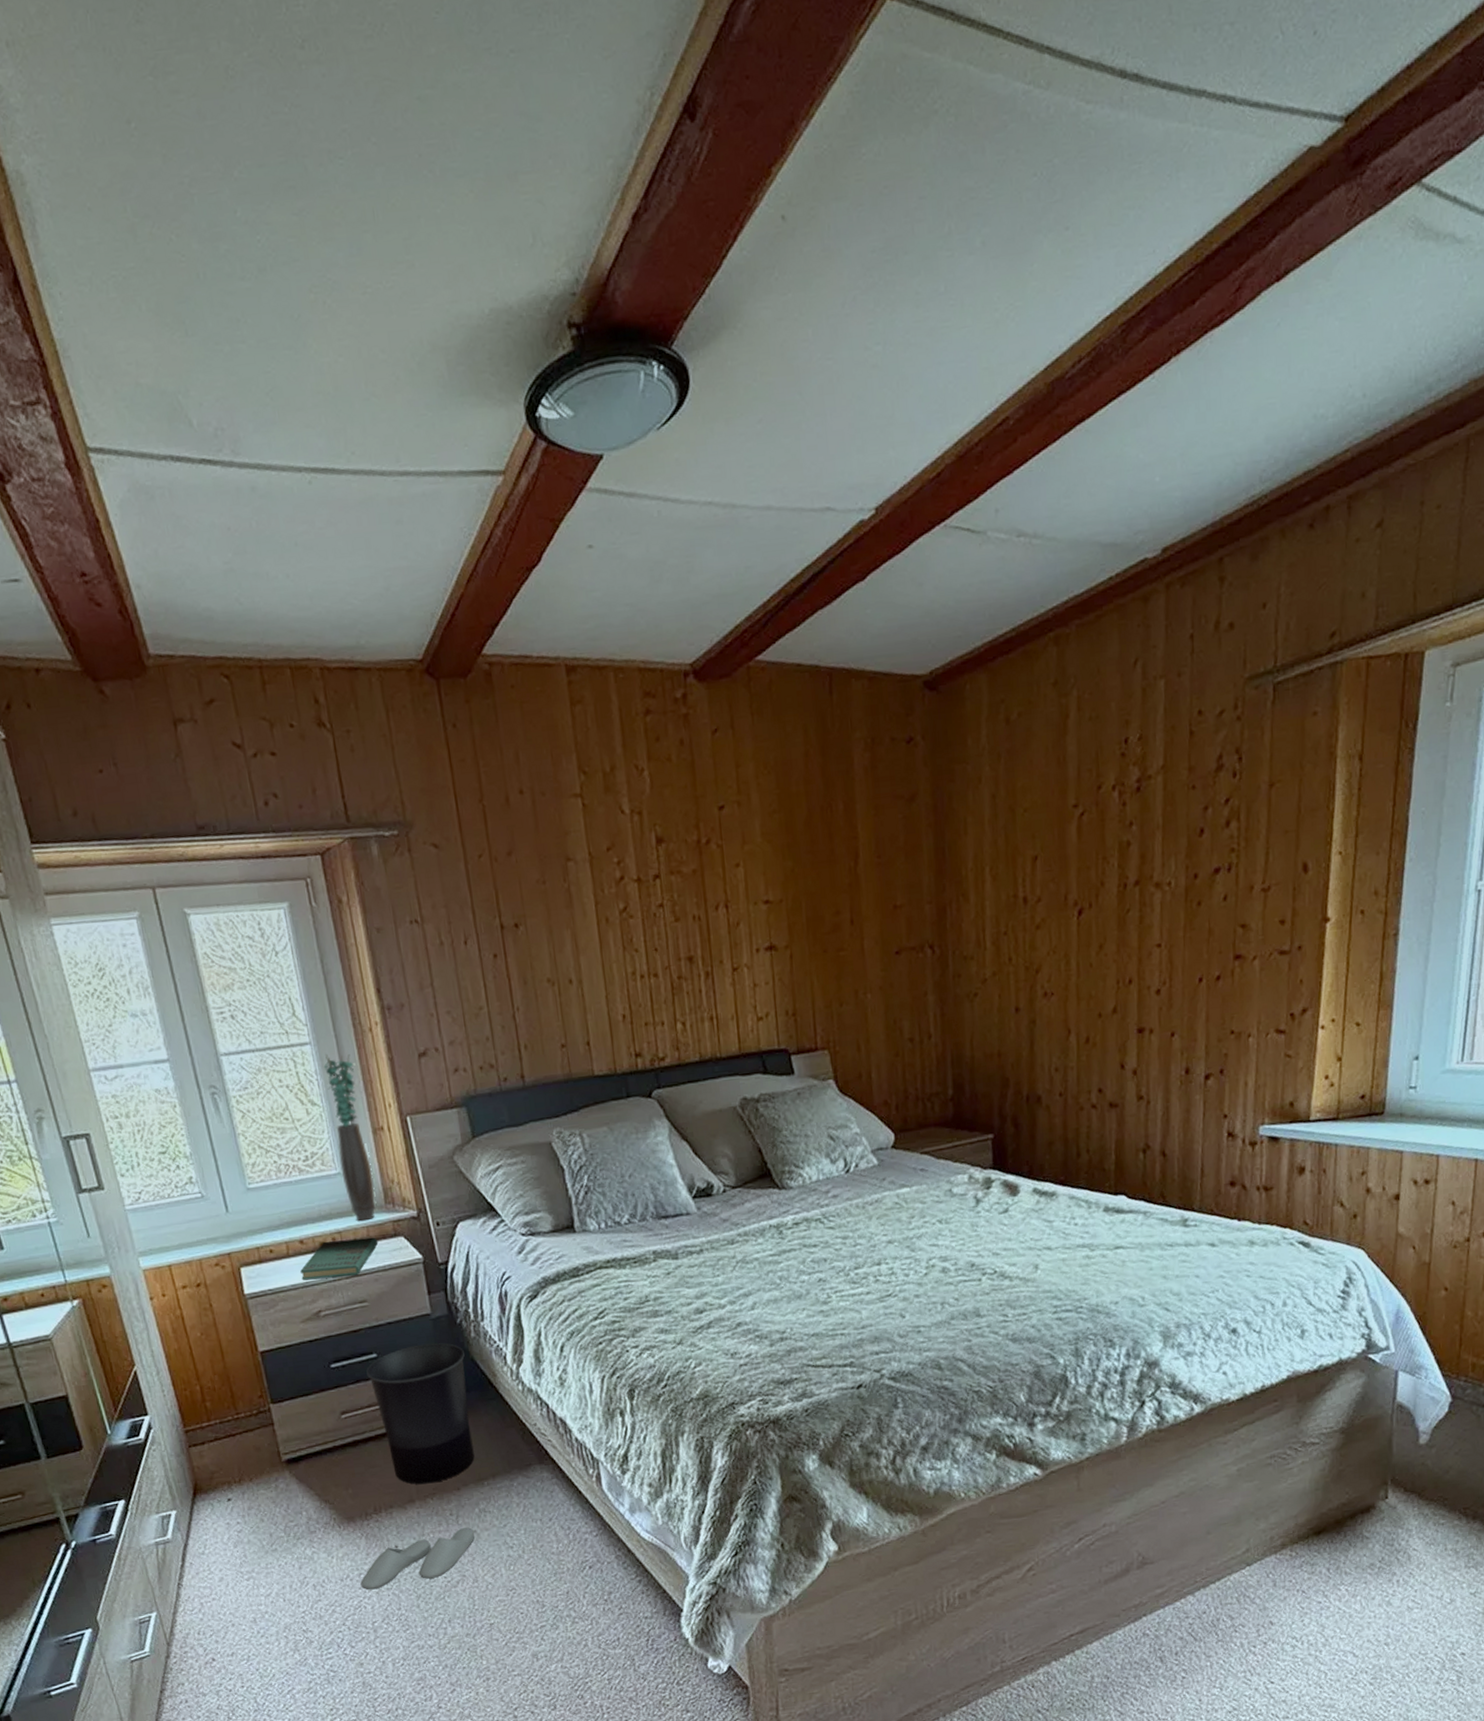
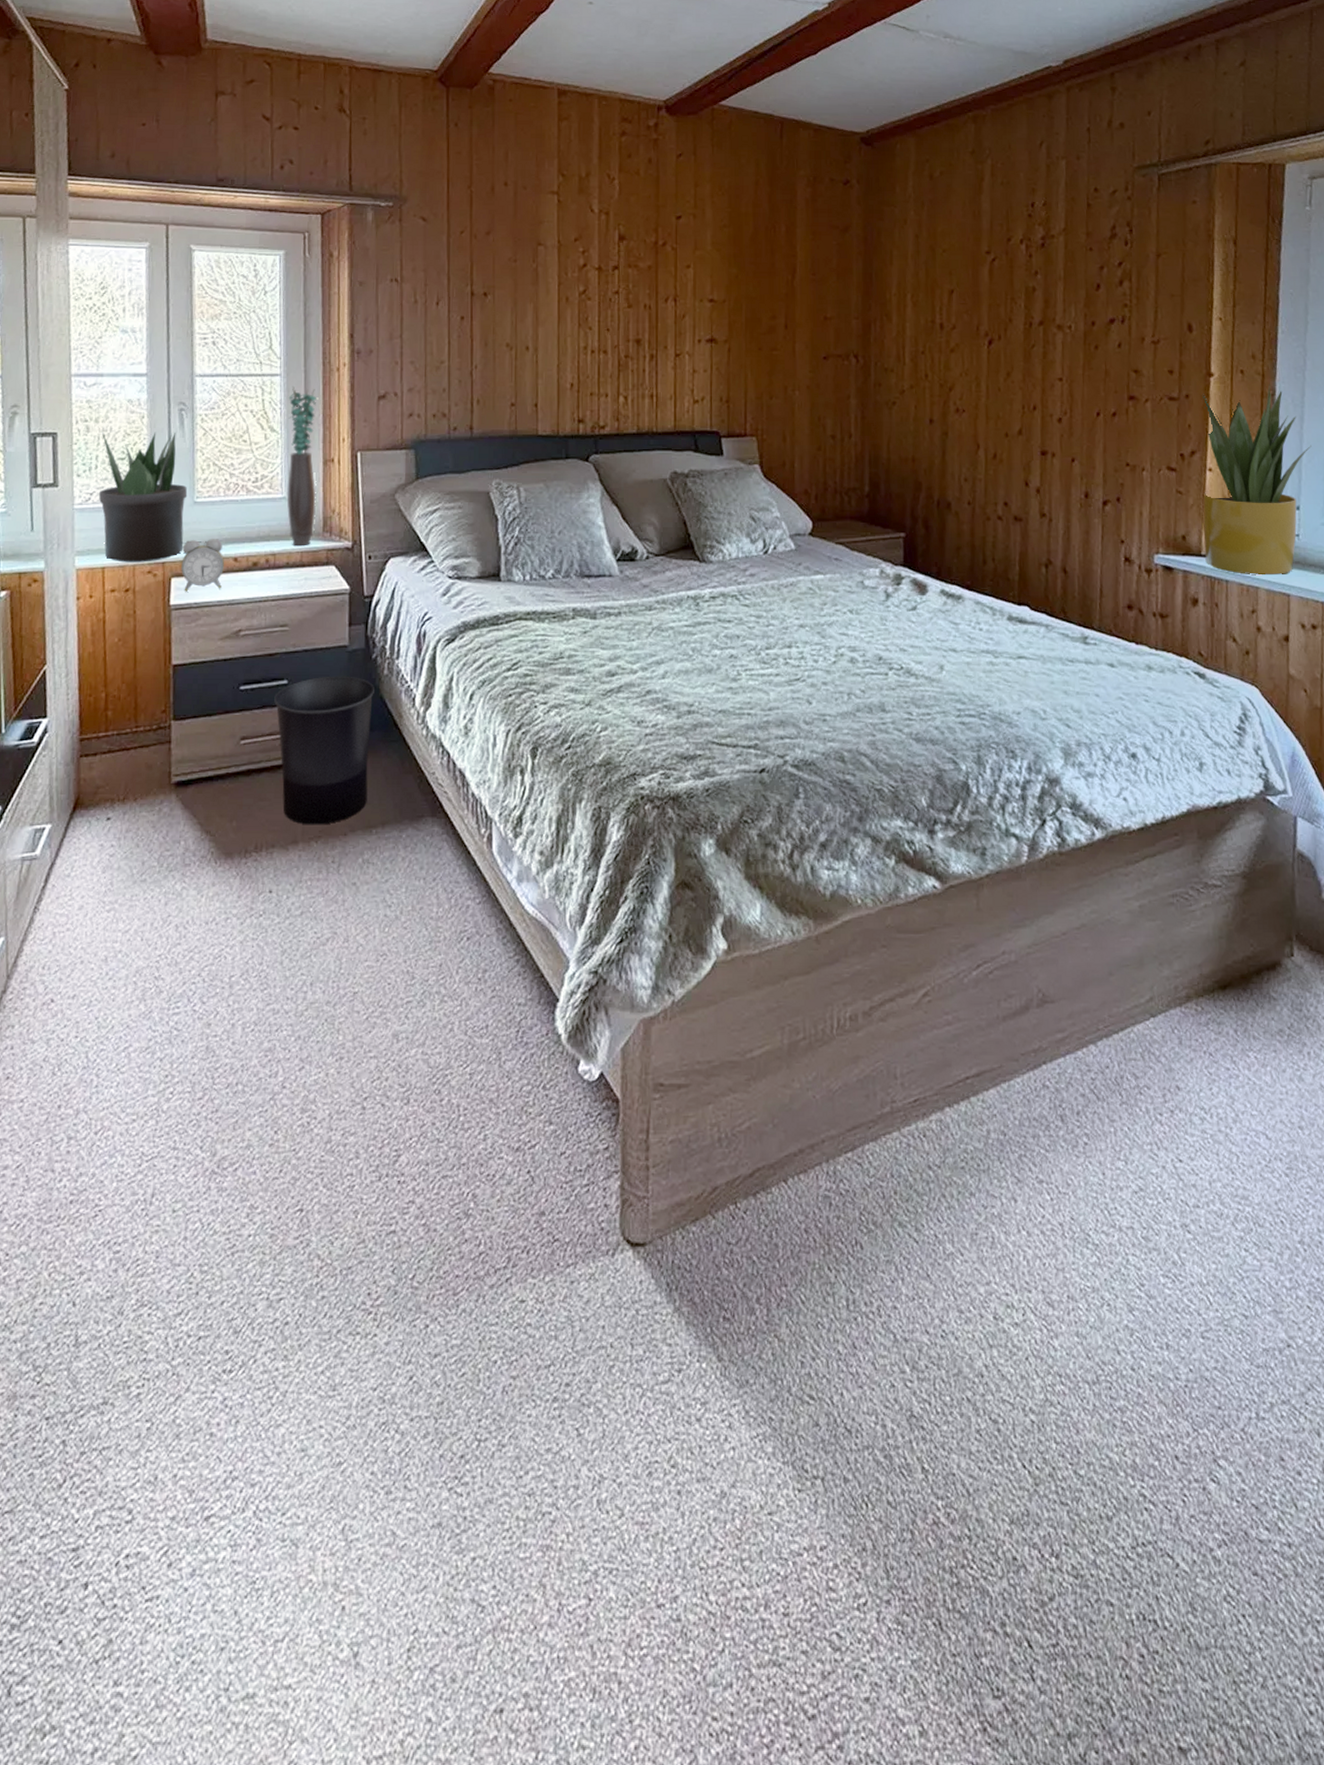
planter: none [135,1118,246,1259] -> present [98,430,188,563]
alarm clock: none [245,1223,293,1280] -> present [181,539,225,592]
book: present [300,1237,379,1281] -> none [229,561,310,598]
slippers: present [360,1527,475,1590] -> none [225,879,353,938]
planter: none [1312,922,1436,1136] -> present [1202,384,1312,576]

